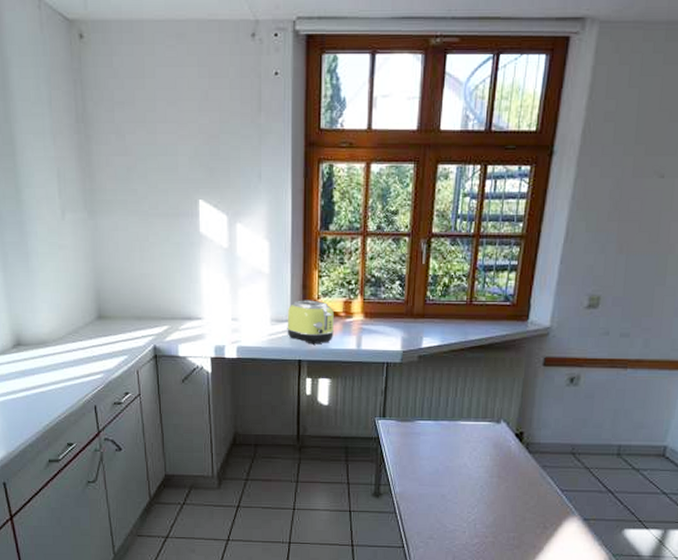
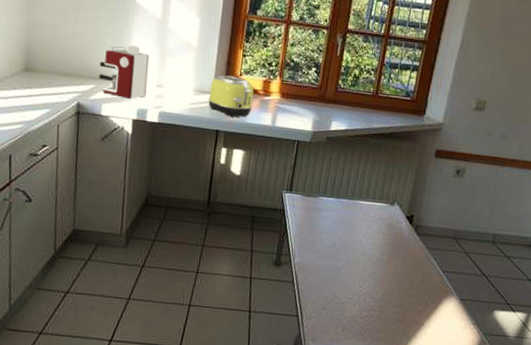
coffee maker: none [171,279,221,337] -> present [98,44,150,100]

